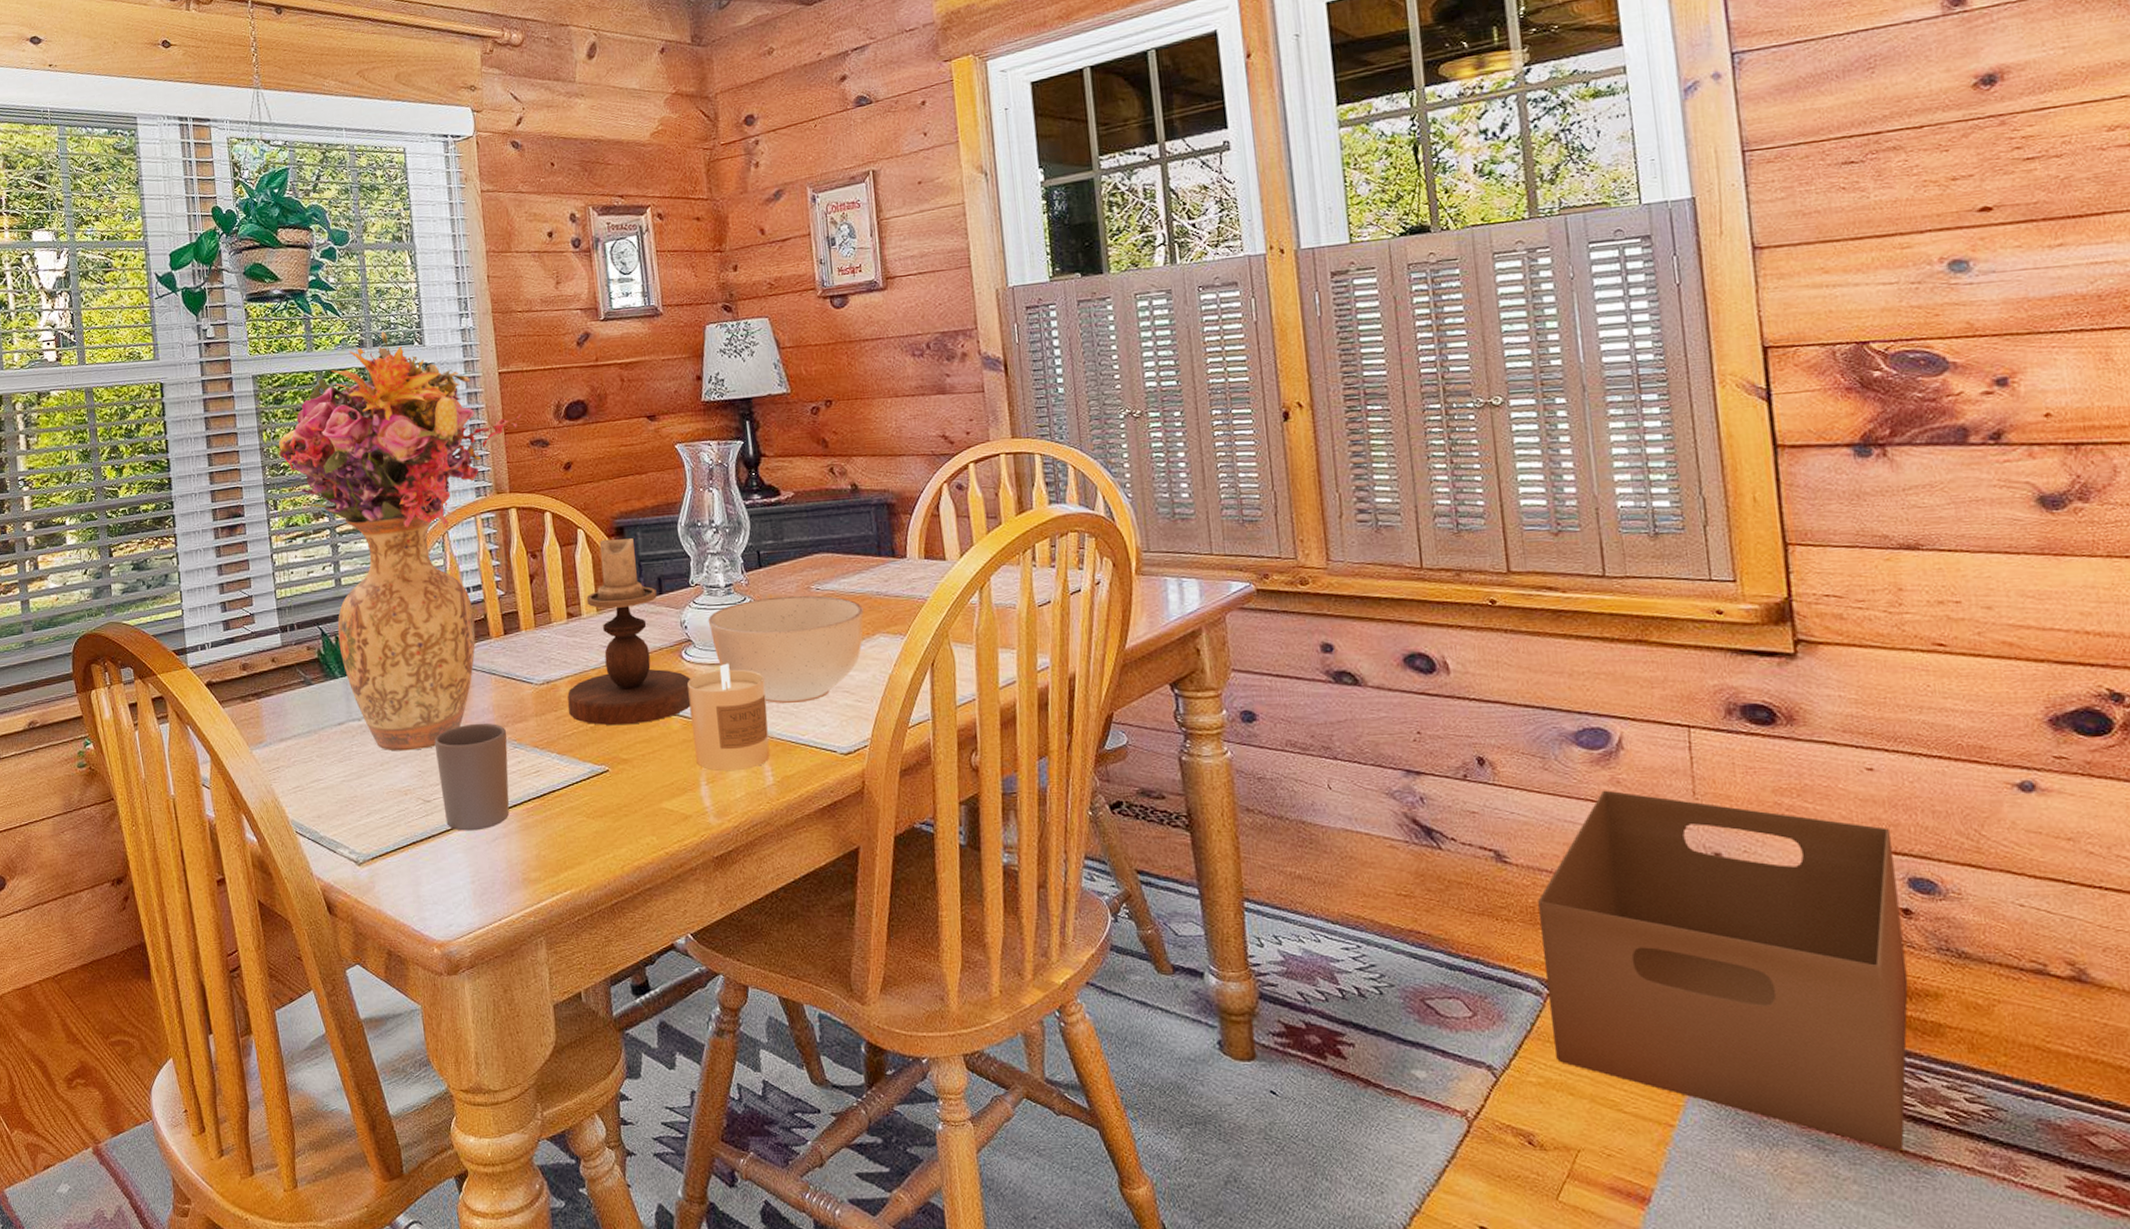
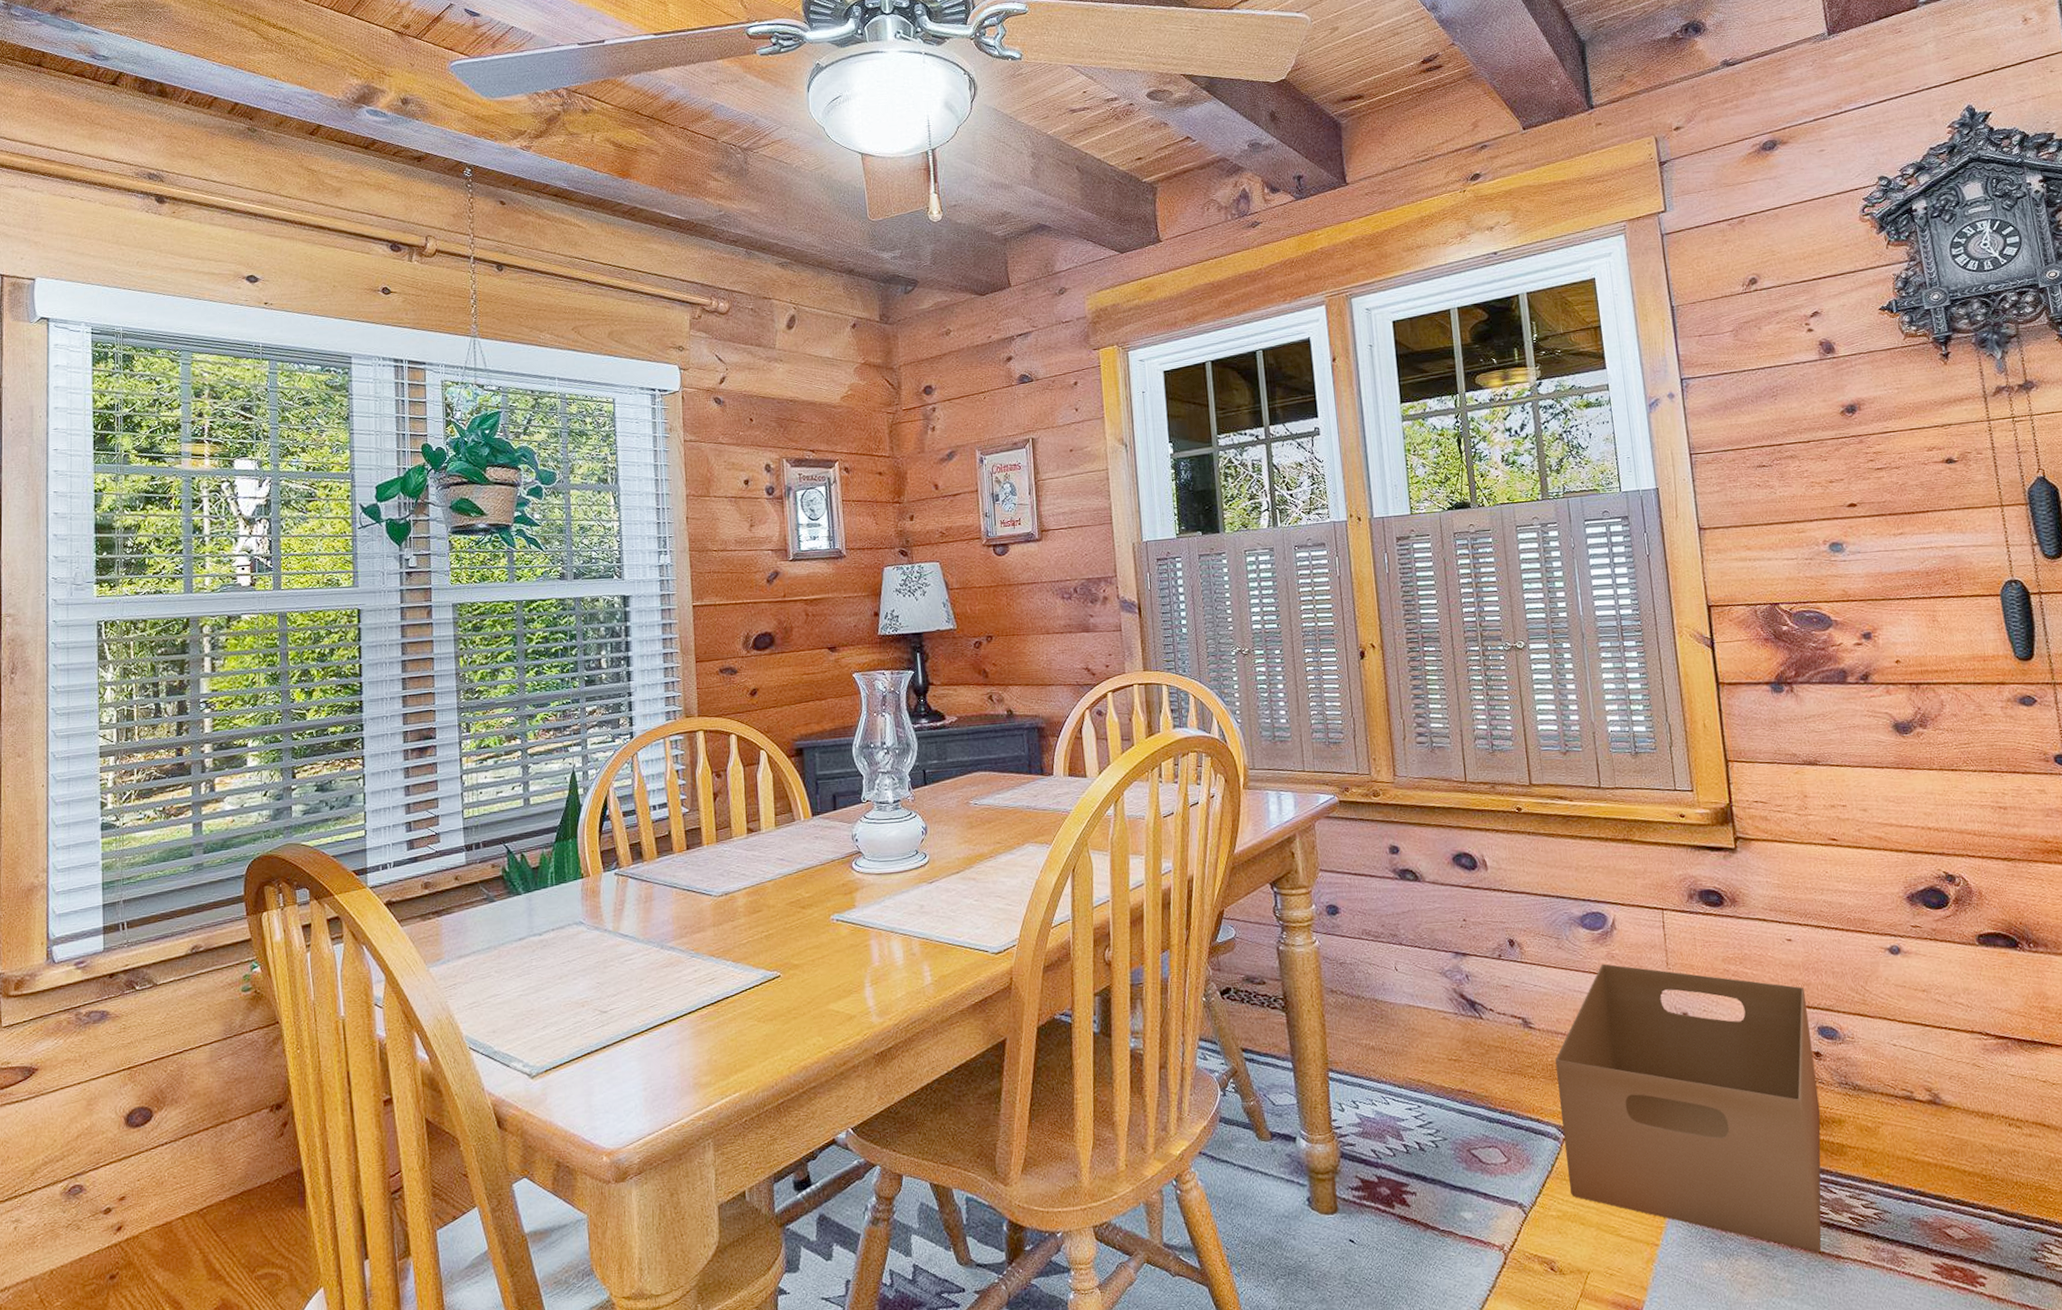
flower arrangement: present [278,331,521,751] -> none [474,565,712,964]
mug: present [434,723,510,831] -> none [613,934,685,1040]
candlestick: present [567,537,691,726] -> none [744,758,860,933]
candle: present [686,663,770,772] -> none [855,872,929,974]
bowl: present [707,595,864,704] -> none [877,809,1015,909]

